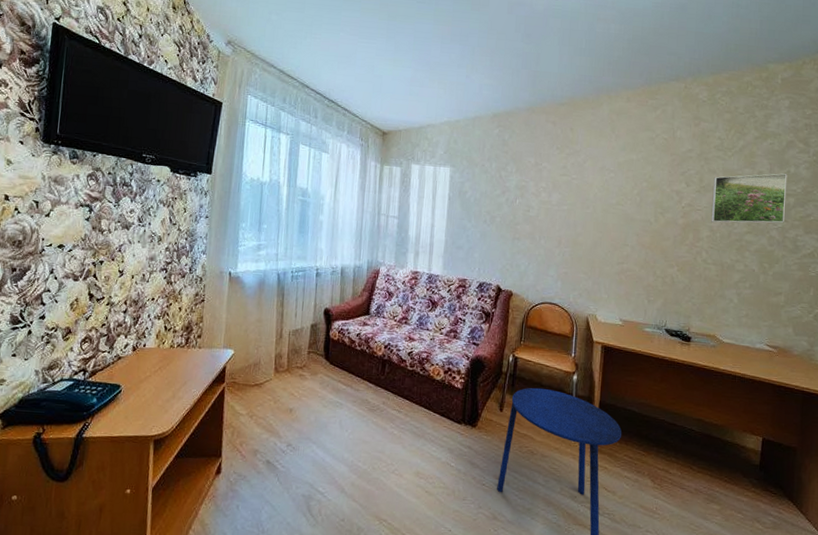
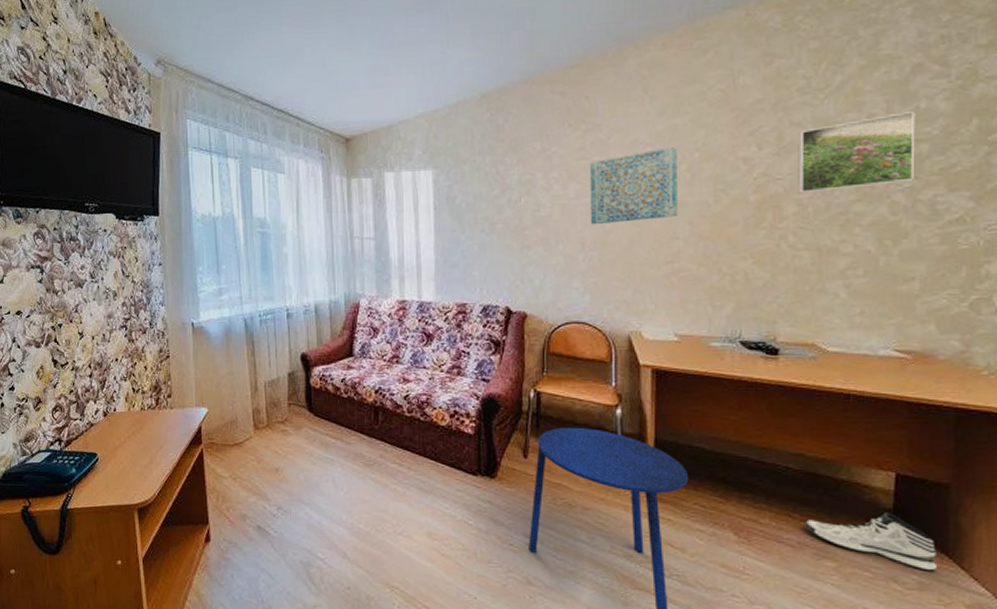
wall art: none [566,175,632,229] -> present [590,146,678,225]
sneaker: none [700,468,786,514] -> present [804,513,938,571]

